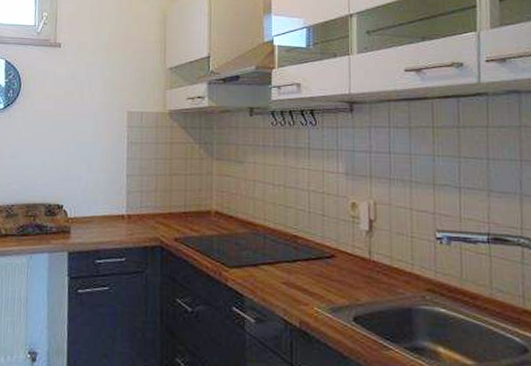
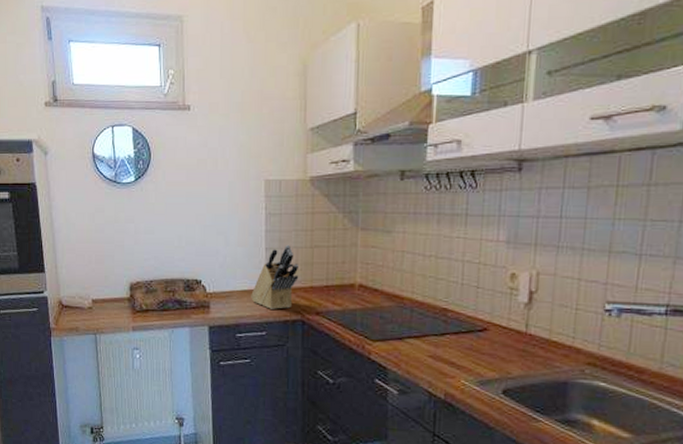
knife block: none [111,173,158,235] -> present [251,245,299,309]

